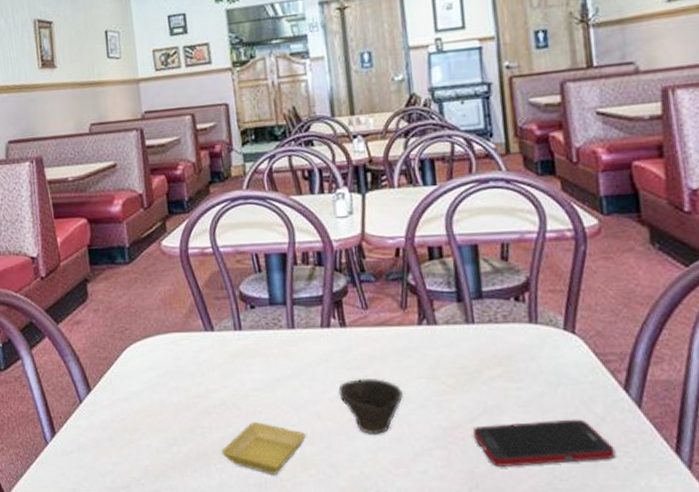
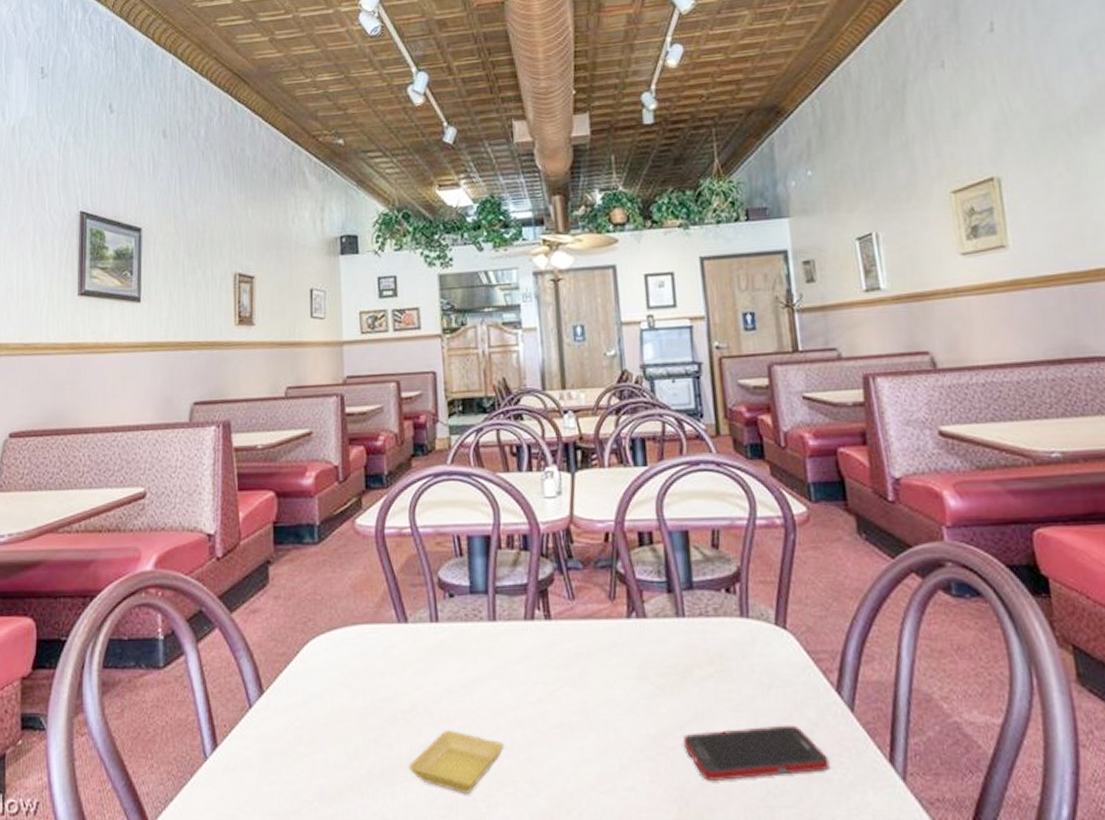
cup: present [338,378,403,435] -> none [541,678,610,745]

